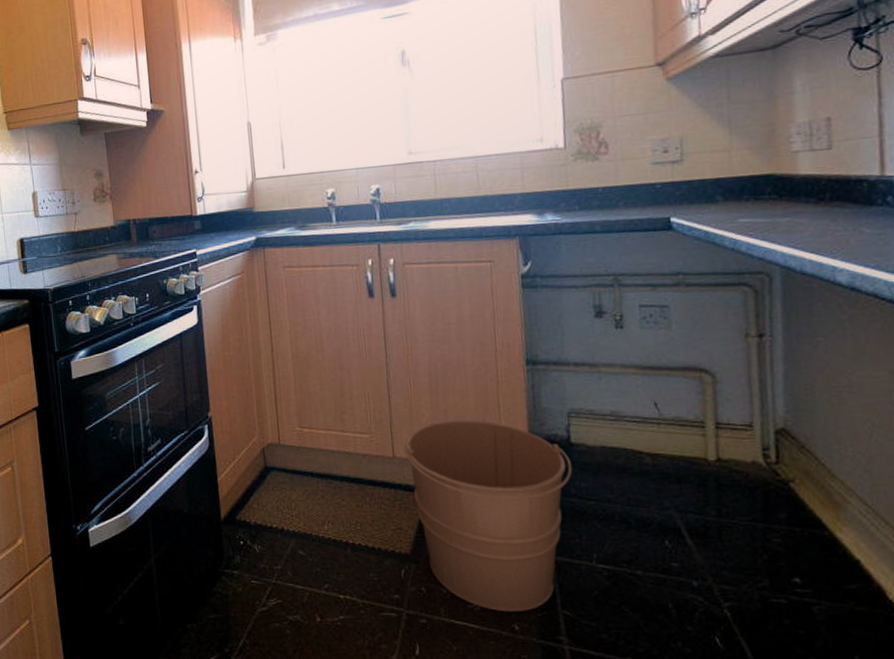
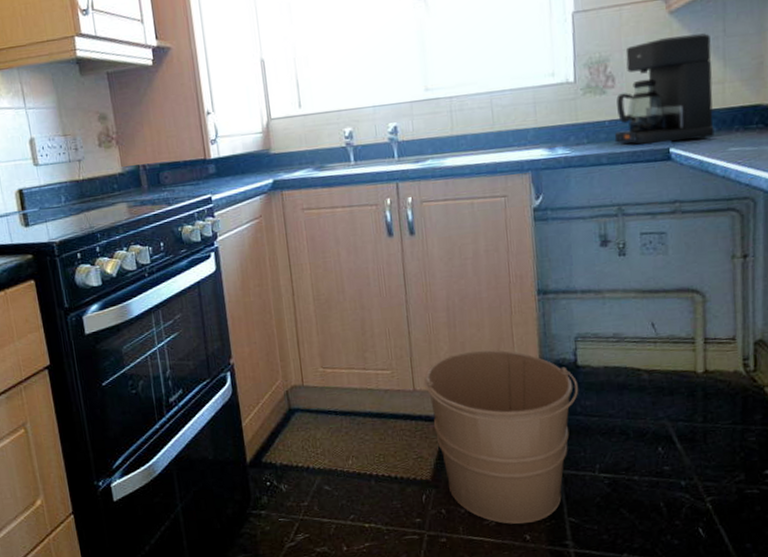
coffee maker: none [608,100,721,213] -> present [614,33,715,145]

